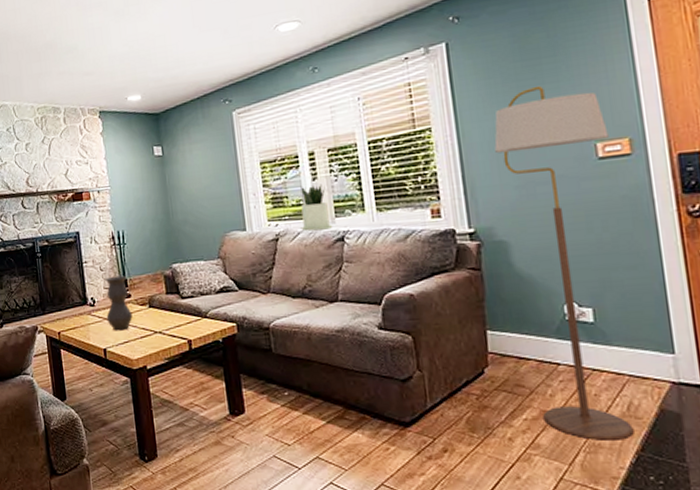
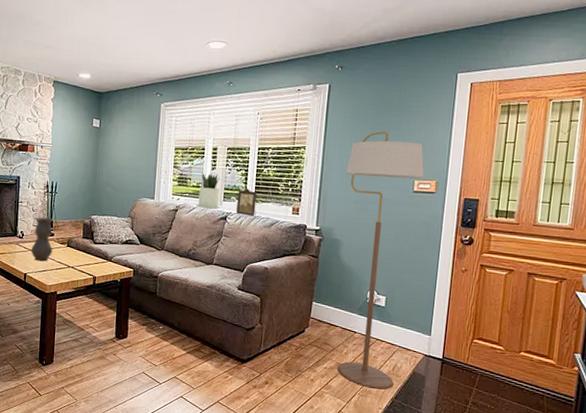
photo frame: none [352,195,383,231] -> present [236,188,257,217]

